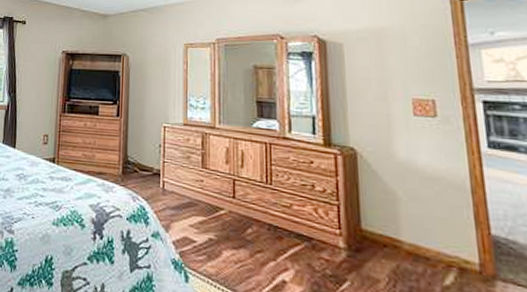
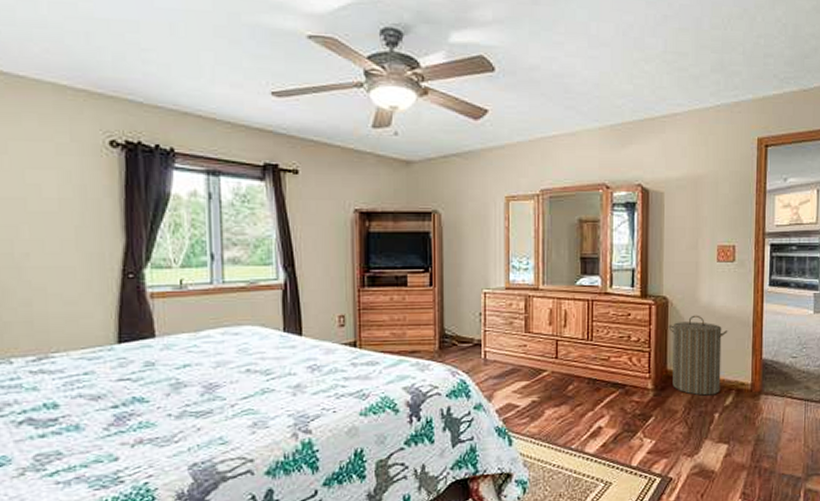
laundry hamper: none [359,171,438,269] -> present [668,315,728,396]

